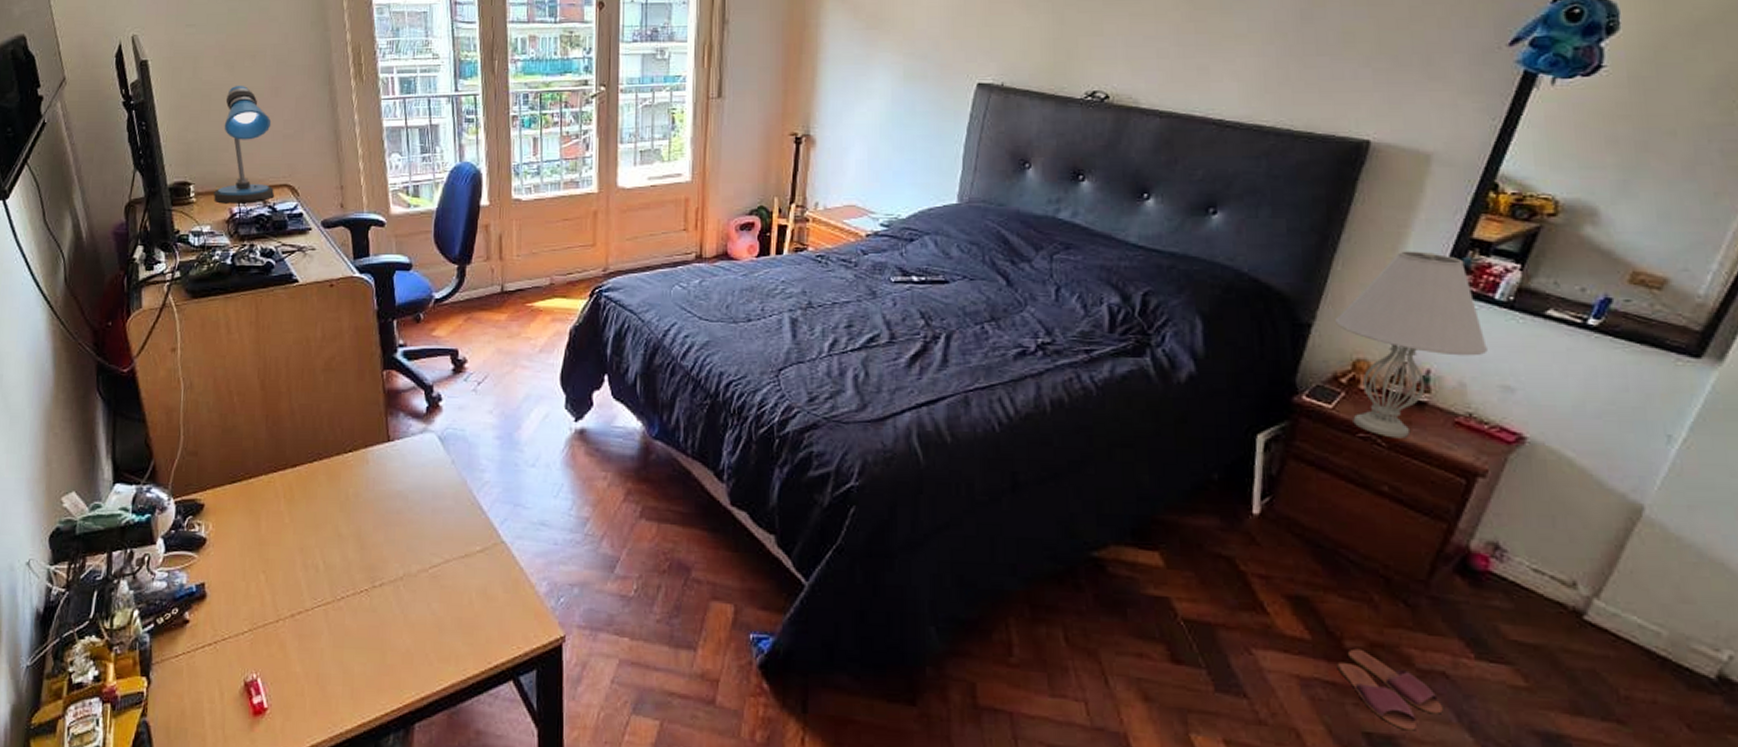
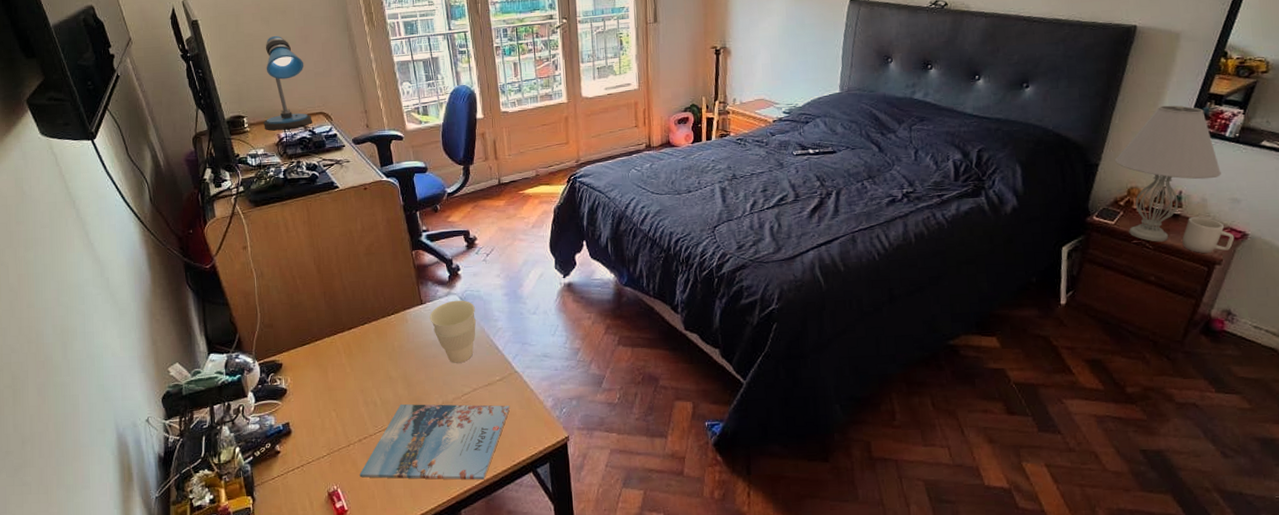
magazine: none [287,571,492,685] -> present [359,403,511,480]
cup: none [397,439,457,524] -> present [430,300,476,363]
slippers: present [1337,648,1443,731] -> none [1122,392,1194,446]
mug: none [1429,406,1506,459] -> present [1182,216,1235,253]

